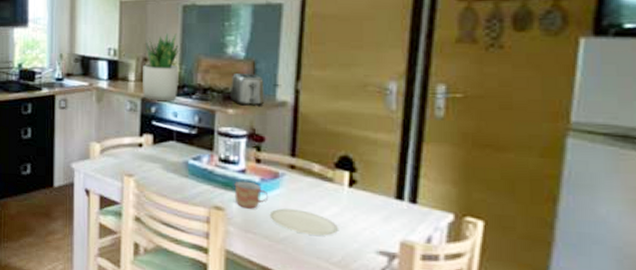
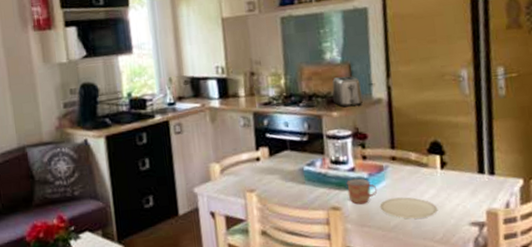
planter: present [143,33,181,102] -> none [250,45,286,114]

